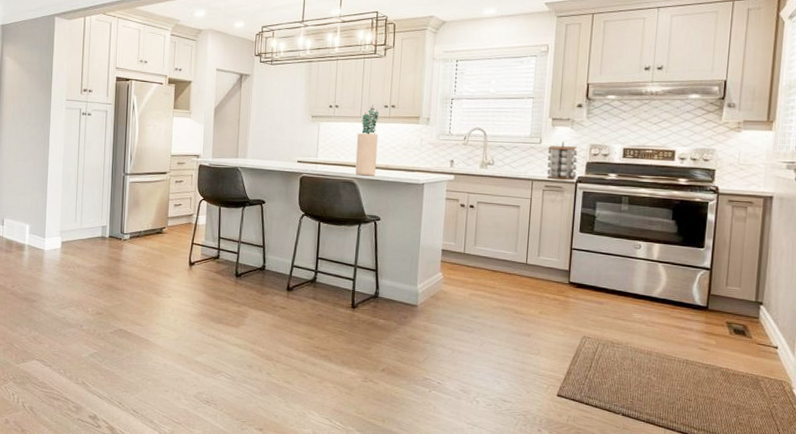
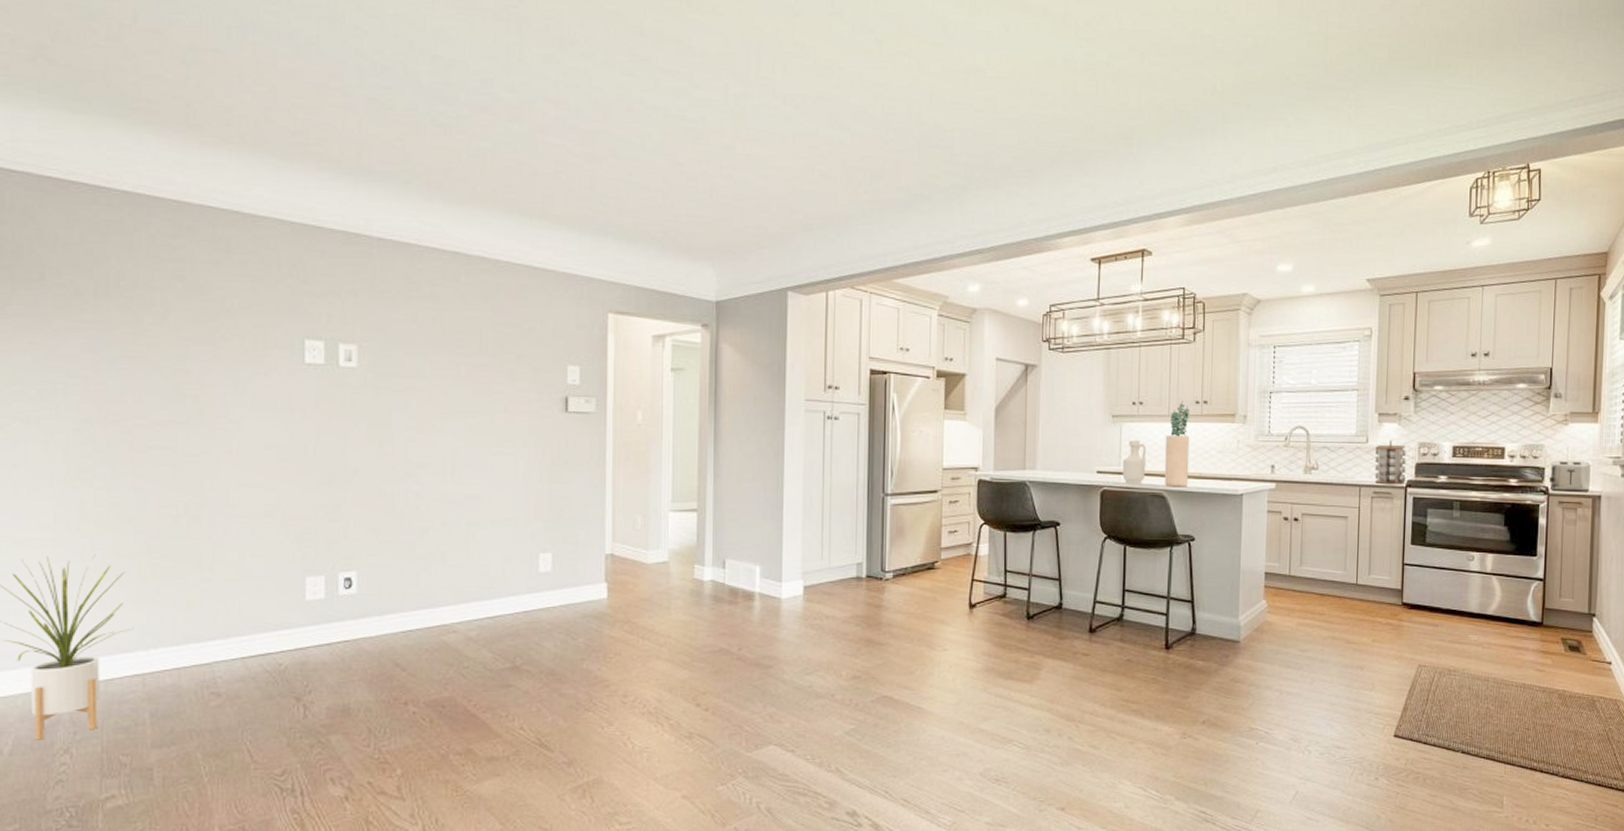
ceramic jug: none [319,136,340,172] -> present [1122,440,1146,484]
toaster: none [719,163,763,194] -> present [1549,460,1591,493]

